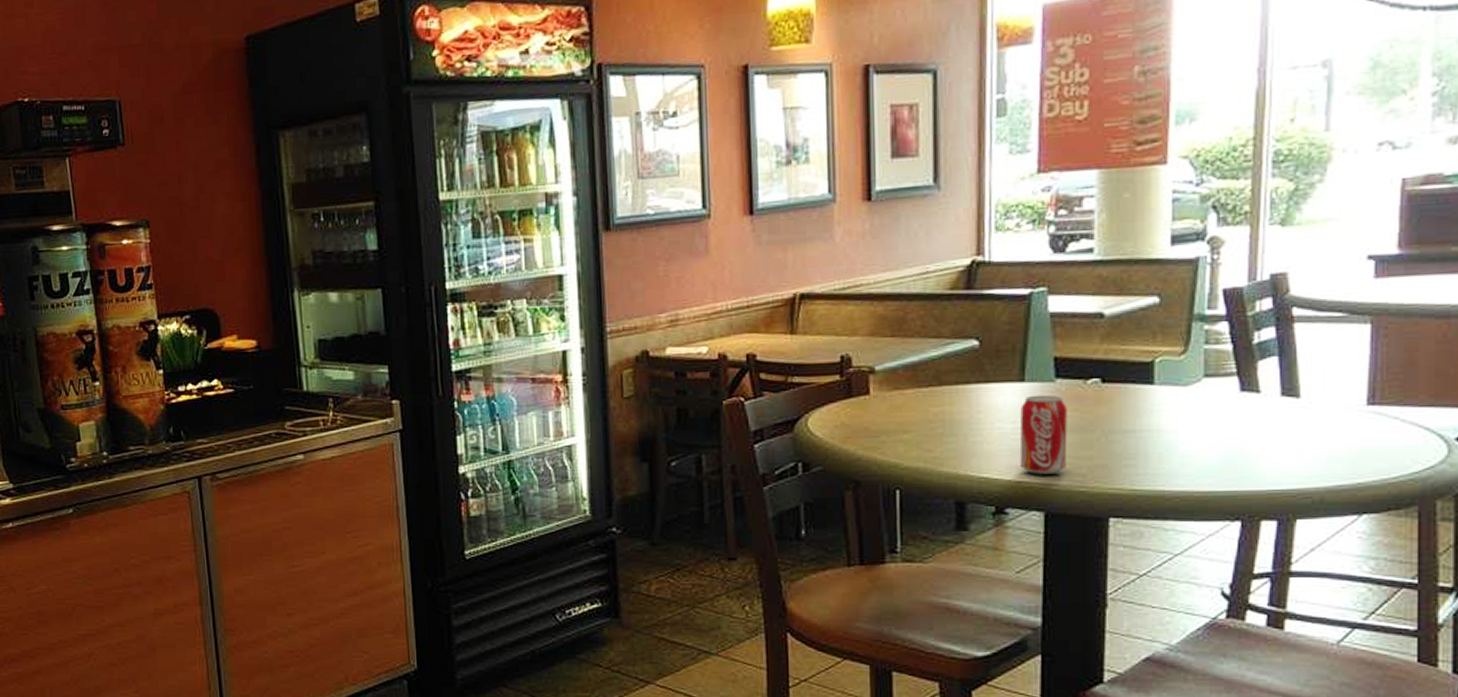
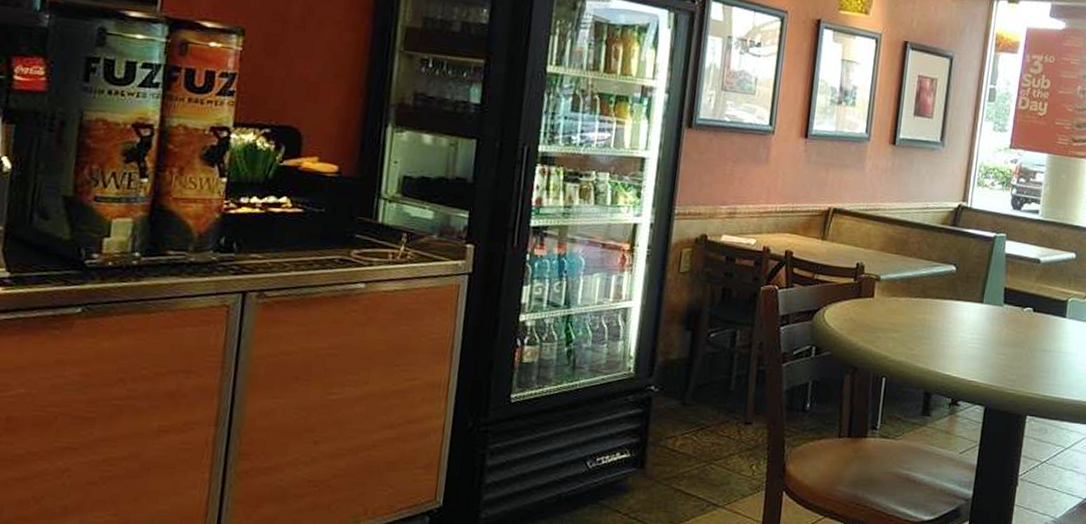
beverage can: present [1019,394,1068,474] -> none [972,314,1009,378]

